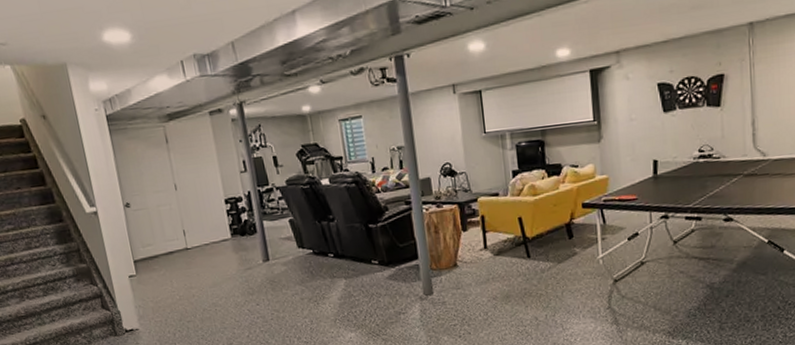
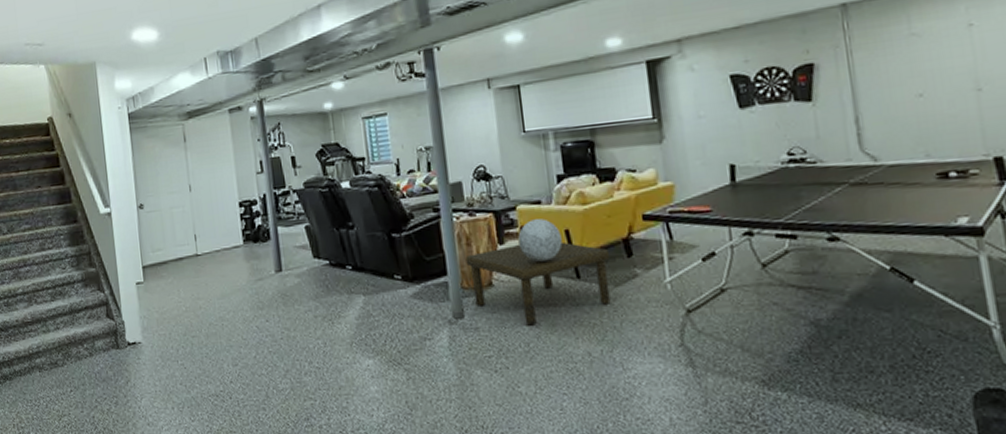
coffee table: none [434,227,555,298] -> present [465,241,611,326]
decorative sphere: none [479,208,516,246] -> present [518,219,563,263]

